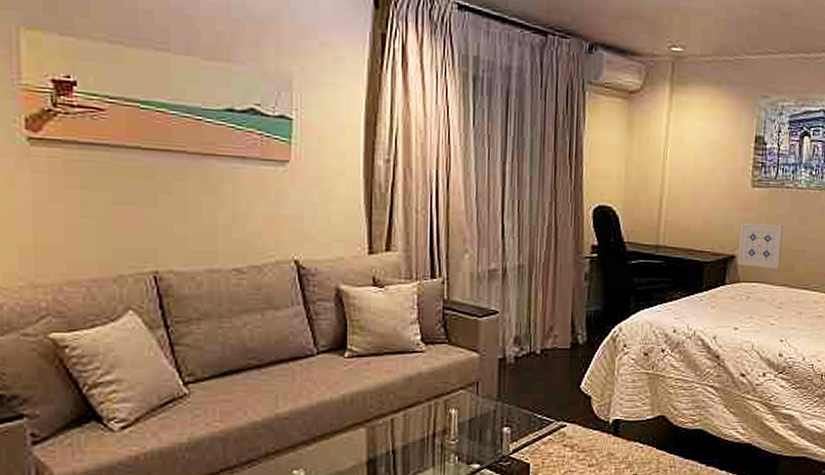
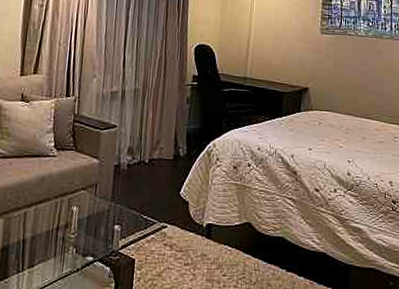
wall art: present [737,222,784,270] -> none [310,61,348,101]

